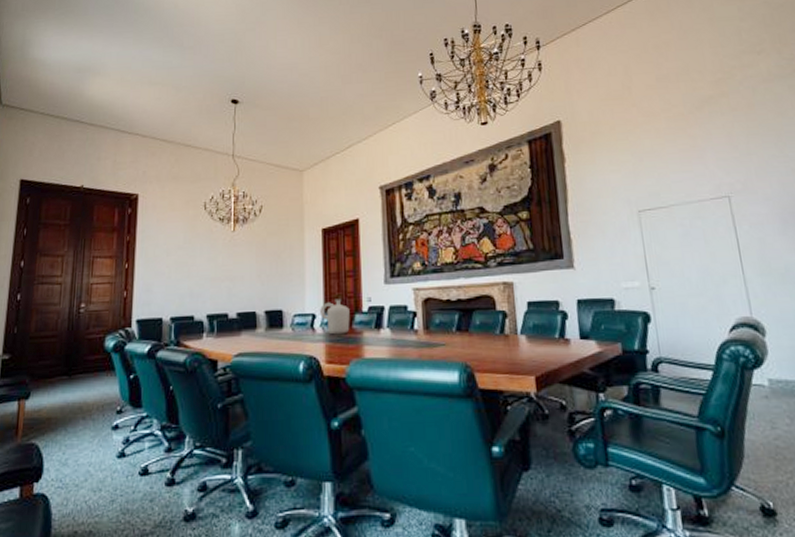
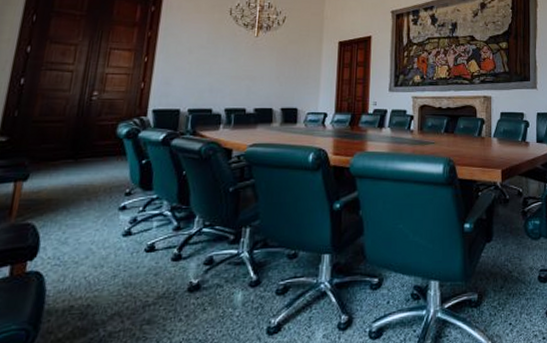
water jug: present [320,299,350,335] -> none [331,101,357,131]

